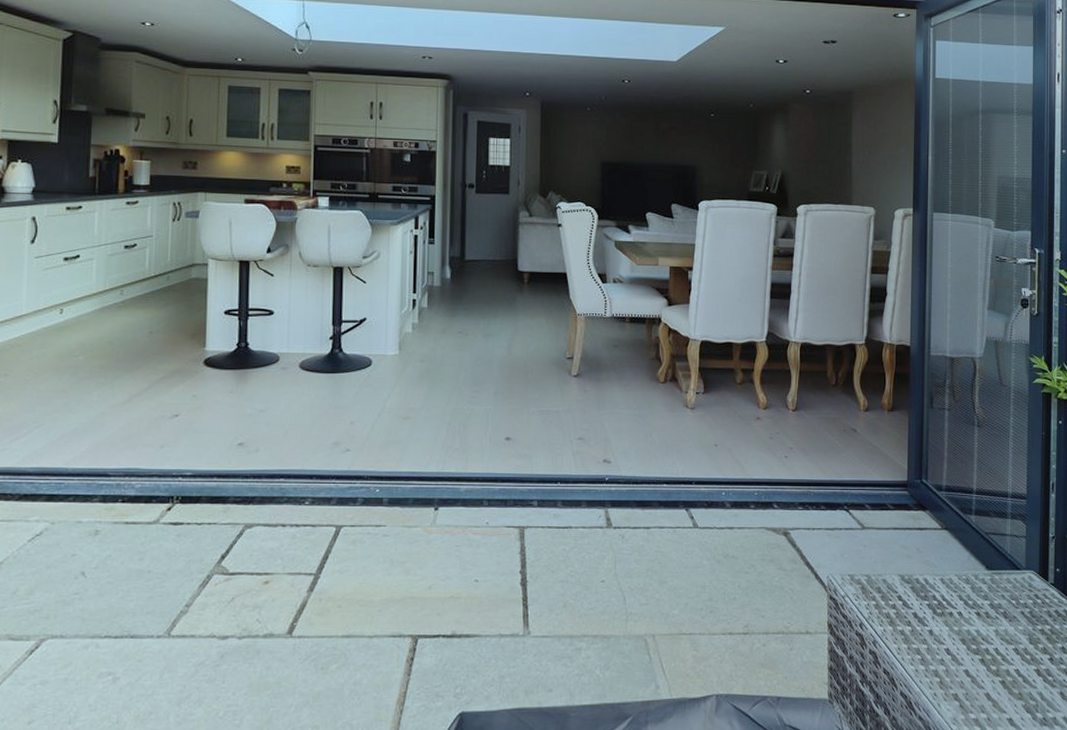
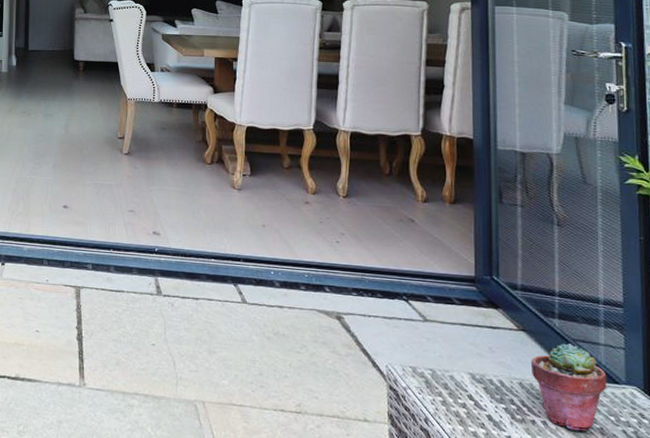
potted succulent: none [950,536,1011,617] -> present [530,342,607,431]

